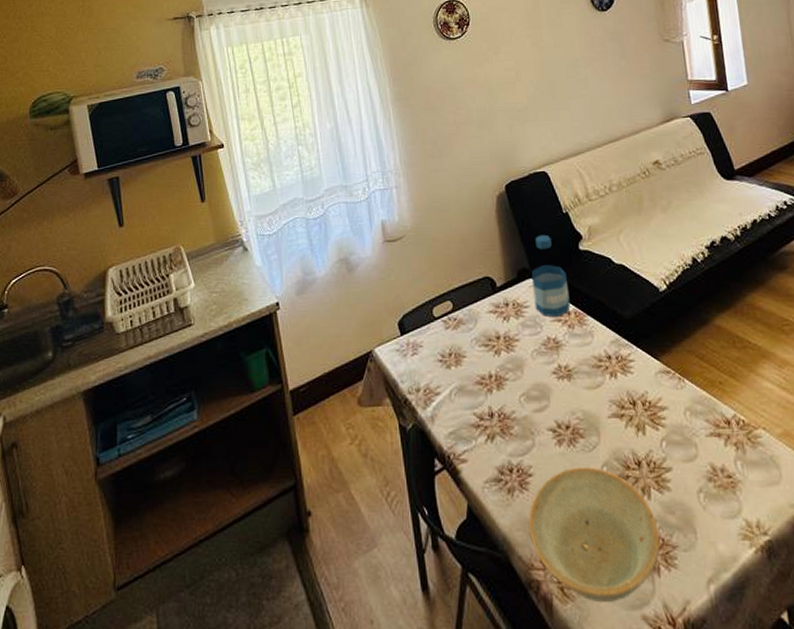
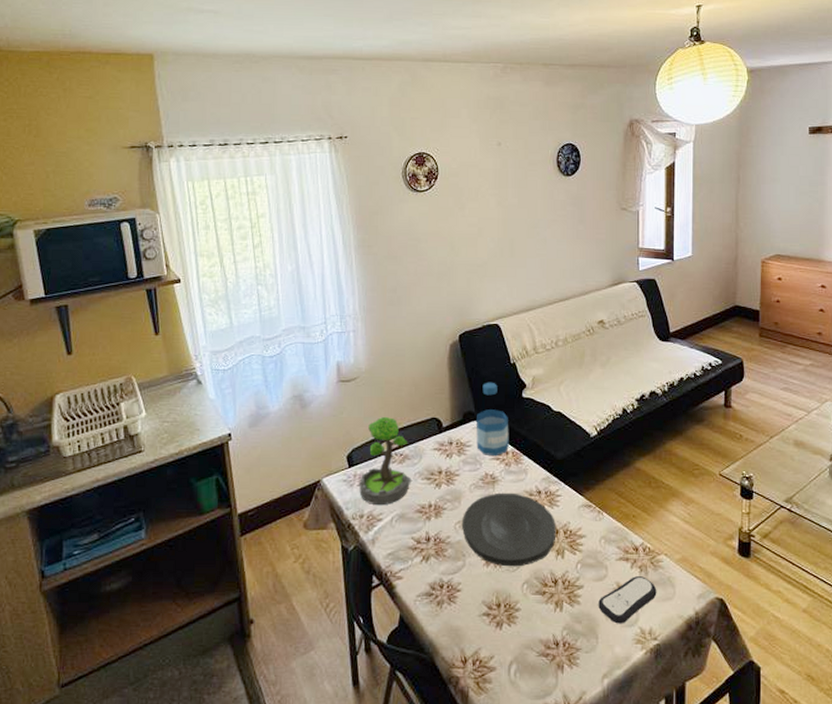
plant: none [413,277,468,378] -> present [359,416,412,506]
plate: none [527,358,634,446] -> present [462,492,557,567]
dish: present [529,466,661,603] -> none [454,584,567,694]
remote control: none [691,456,760,515] -> present [598,576,657,624]

